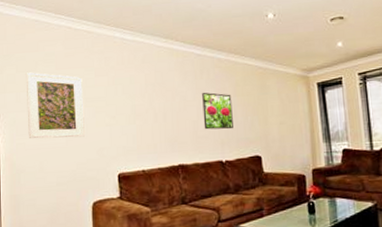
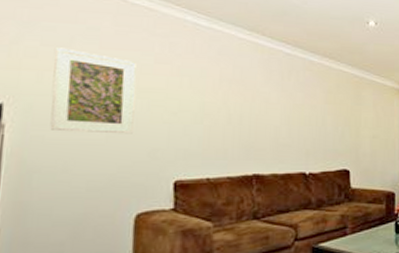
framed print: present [202,92,233,130] -> none [287,97,322,139]

